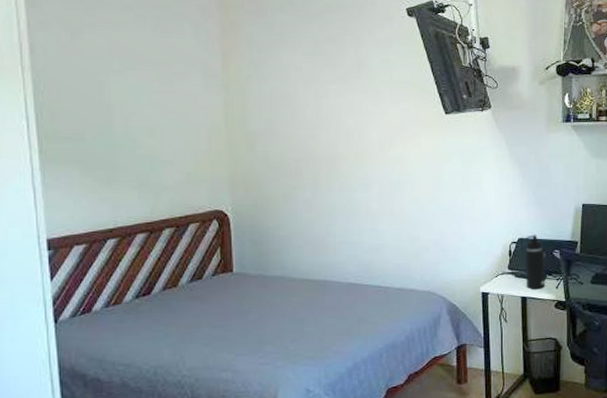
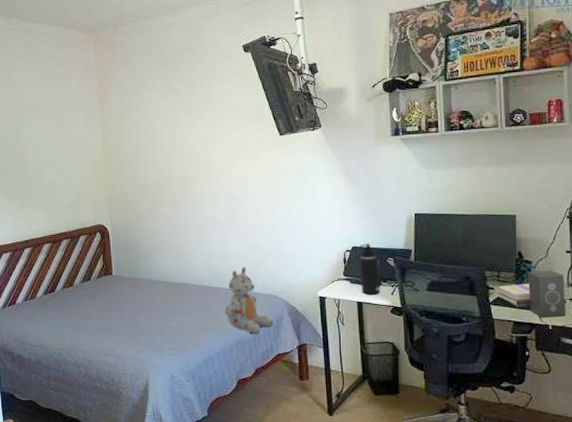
stuffed bear: none [374,261,430,337] -> present [224,267,273,335]

